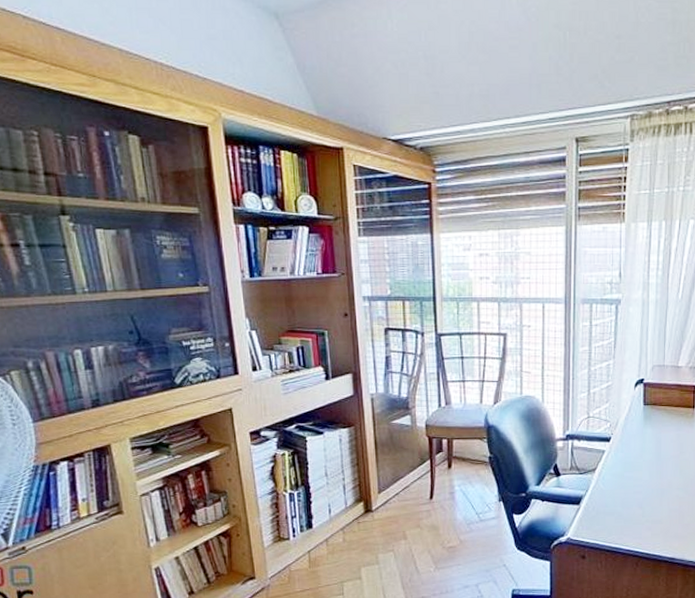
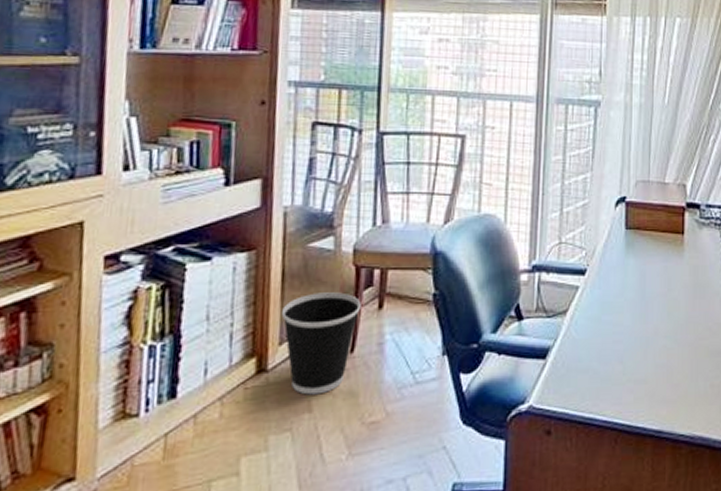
wastebasket: none [378,456,435,528] -> present [282,292,361,395]

